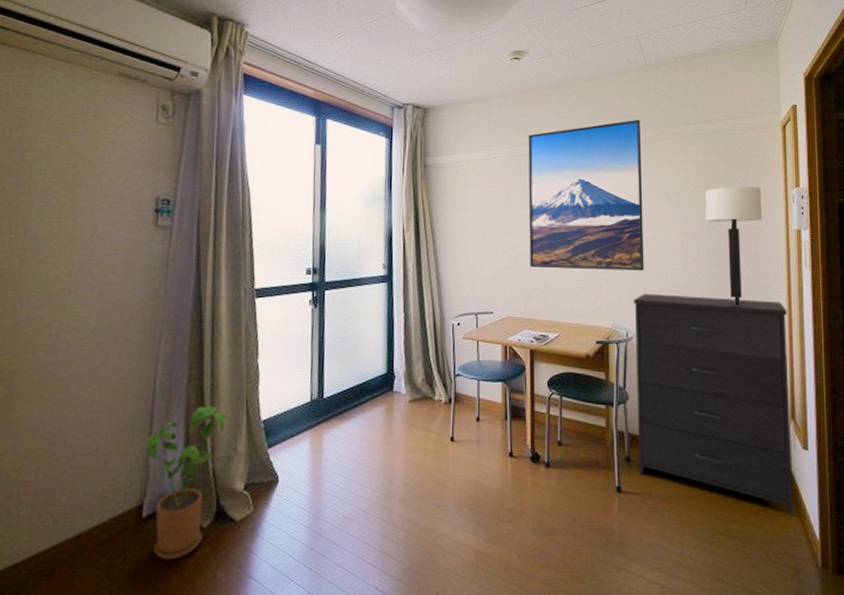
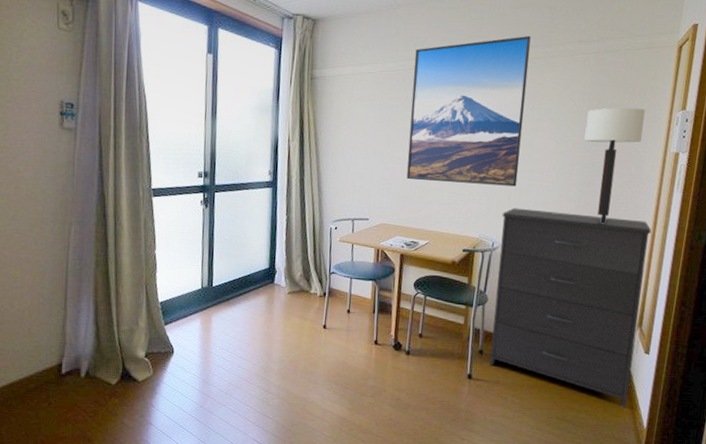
house plant: present [145,406,231,560] -> none [62,287,133,408]

